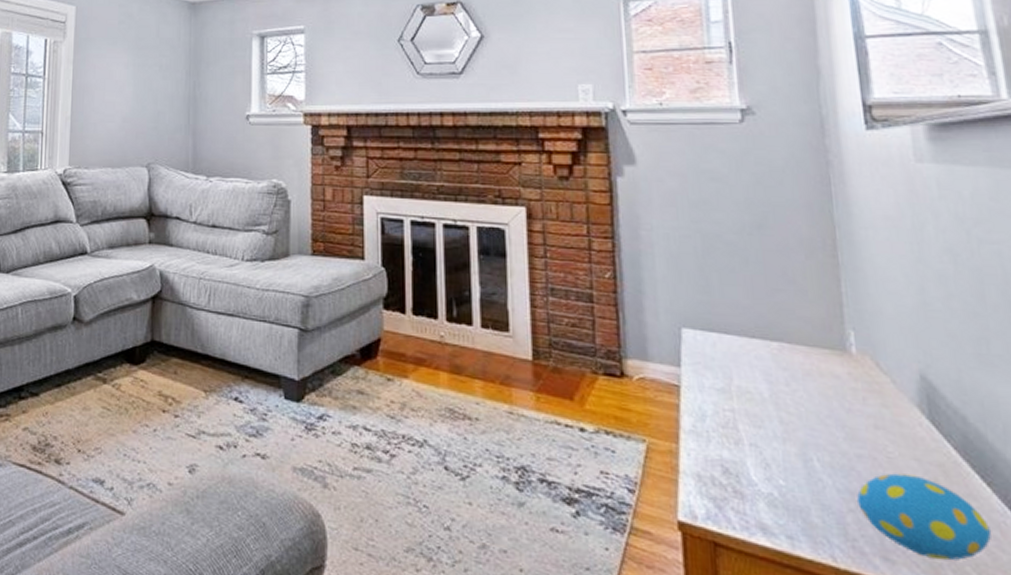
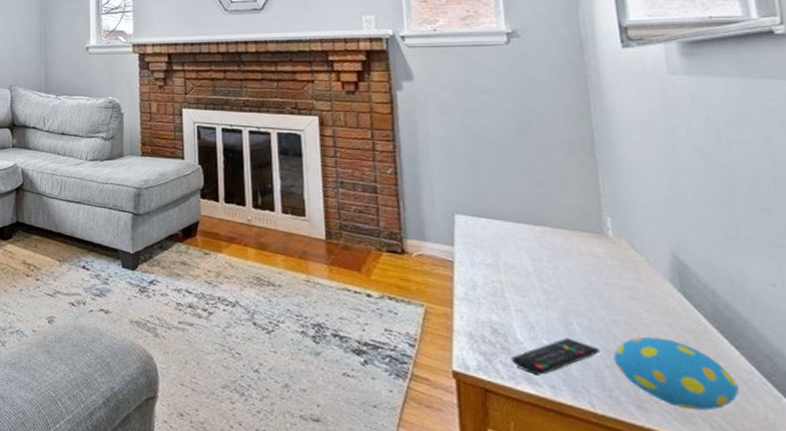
remote control: none [744,476,842,523] -> present [511,337,600,375]

